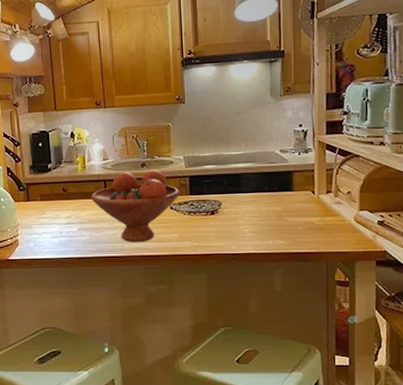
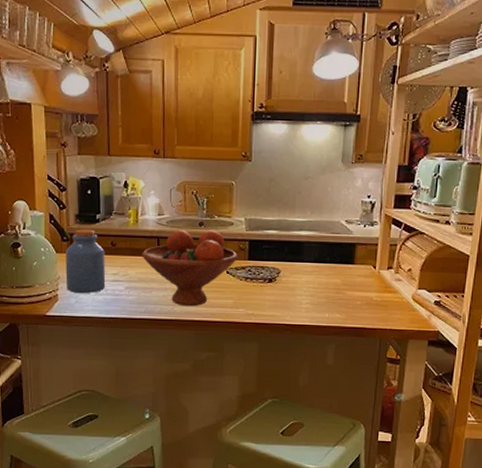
jar: none [23,178,60,238] -> present [65,229,106,294]

